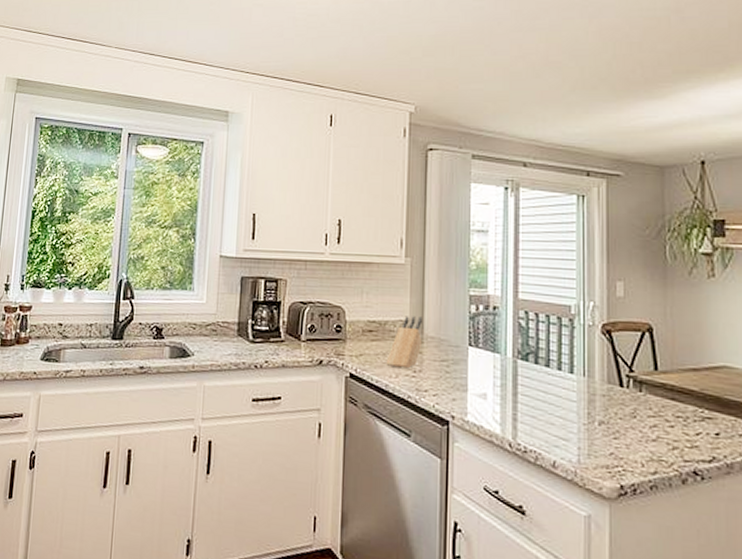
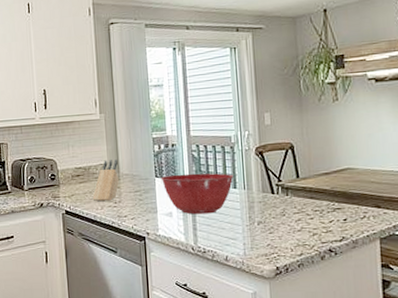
mixing bowl: none [475,345,571,403] -> present [160,173,234,215]

